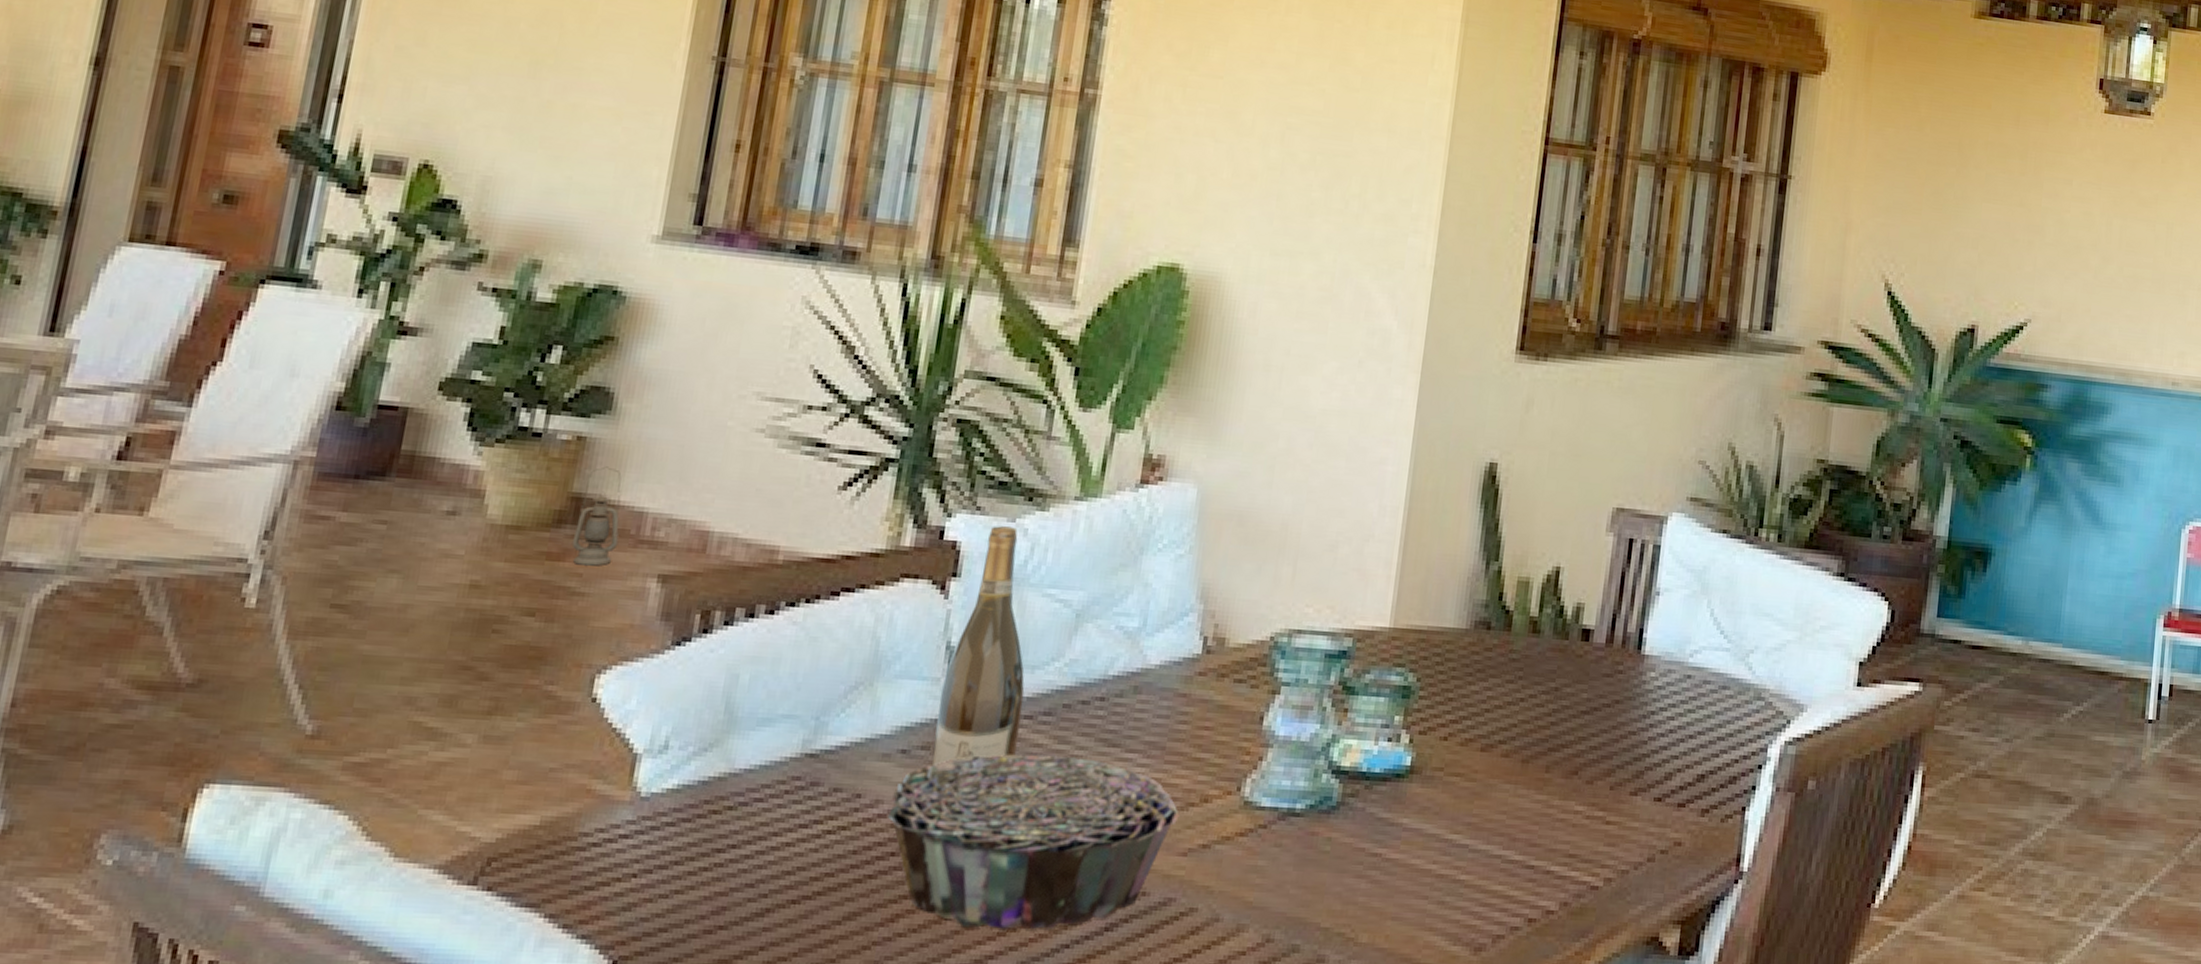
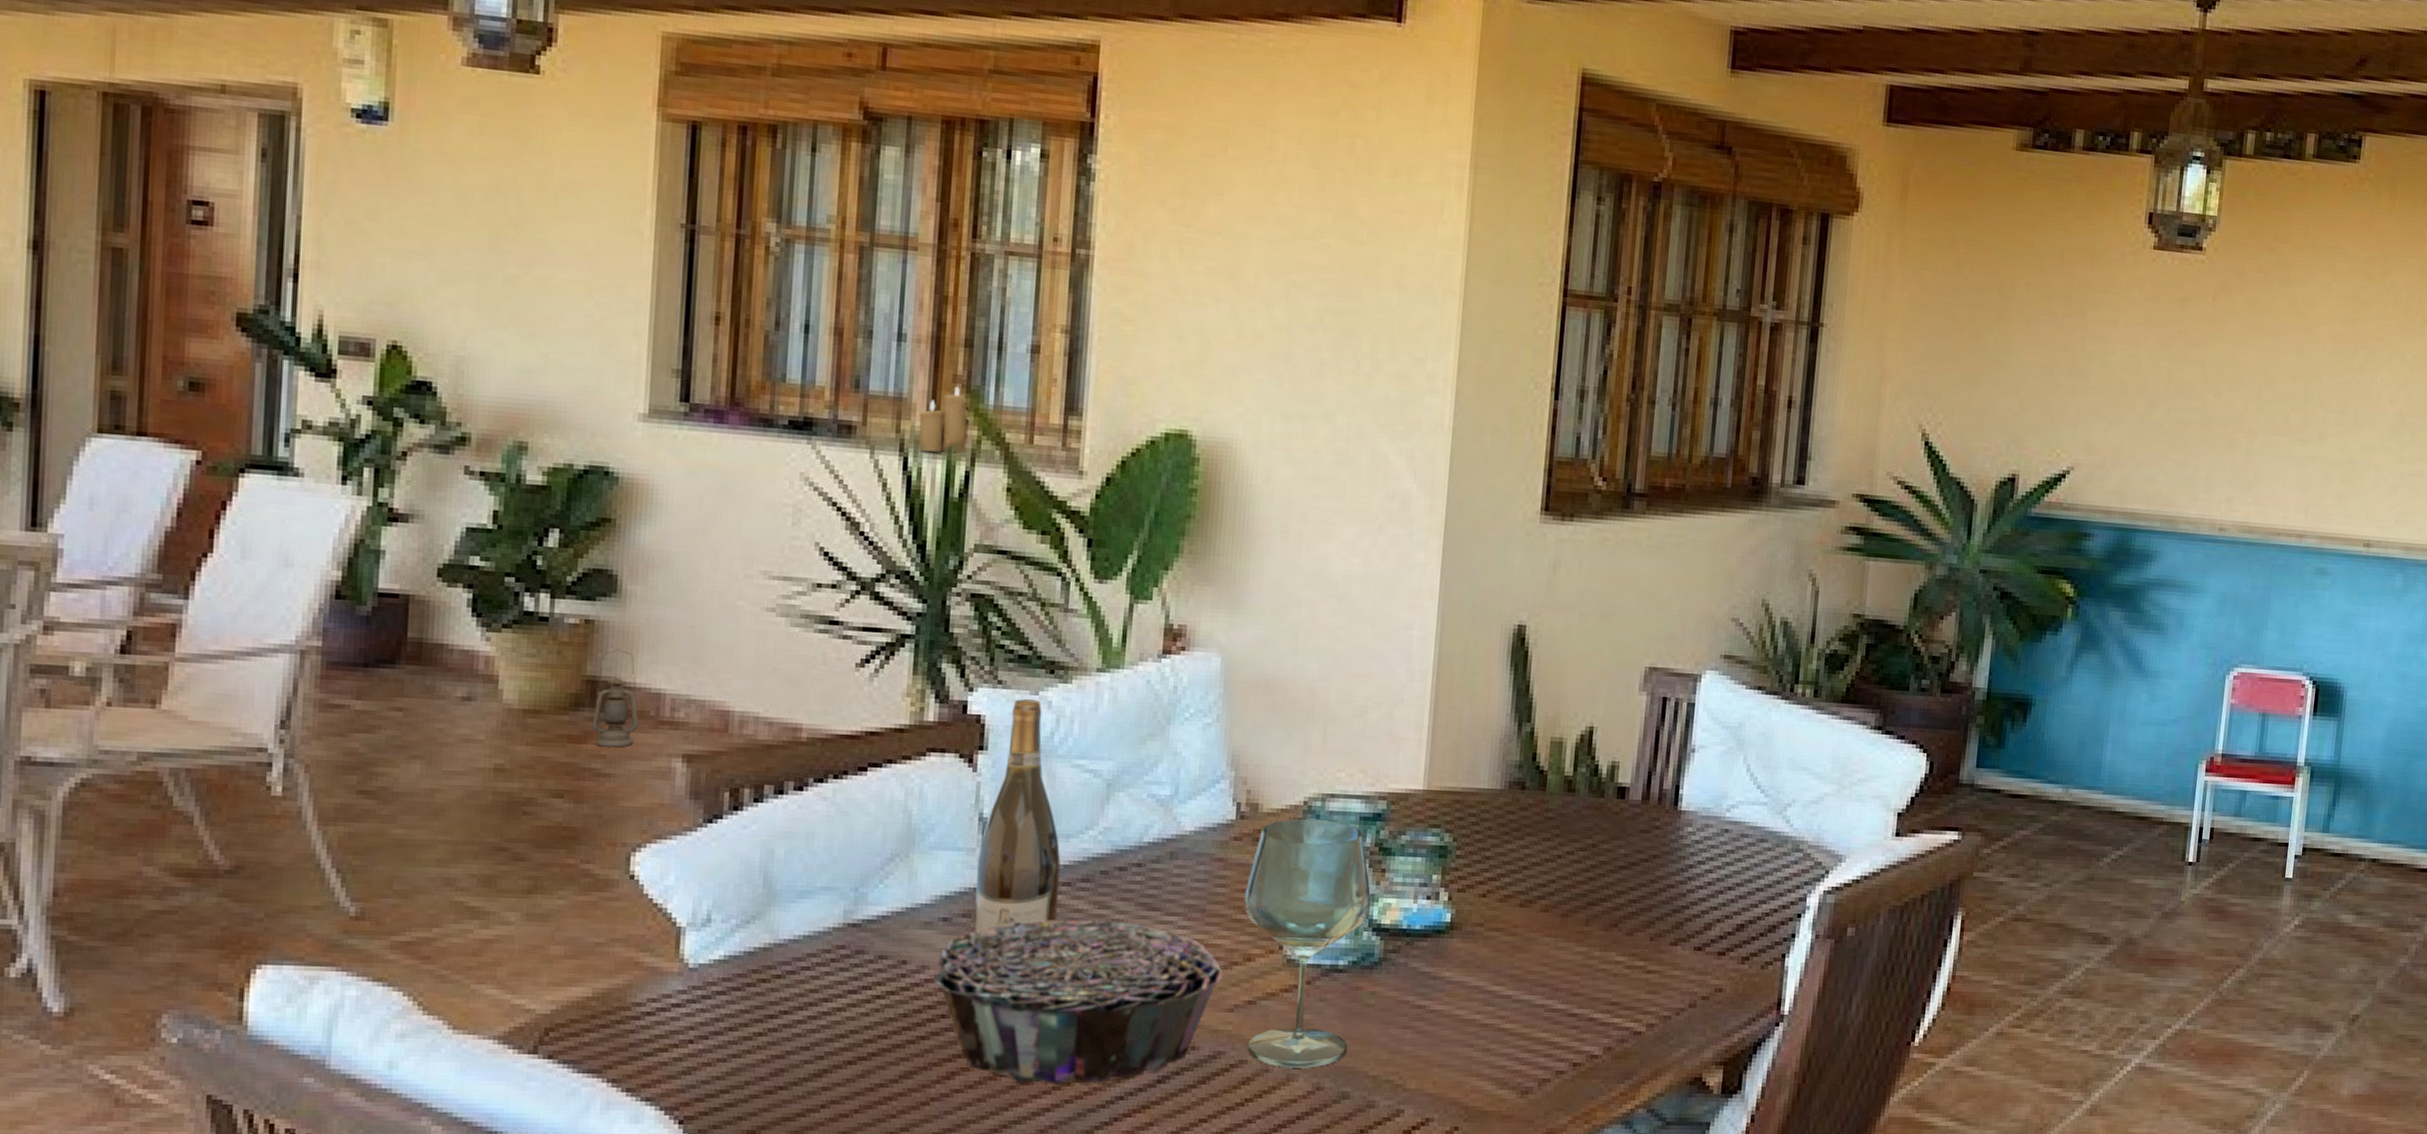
candle: none [918,216,970,281] -> present [918,386,968,454]
wine glass: none [1198,654,1333,918] -> present [1243,818,1372,1068]

